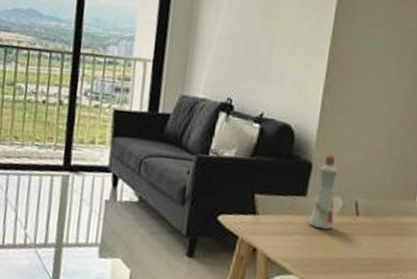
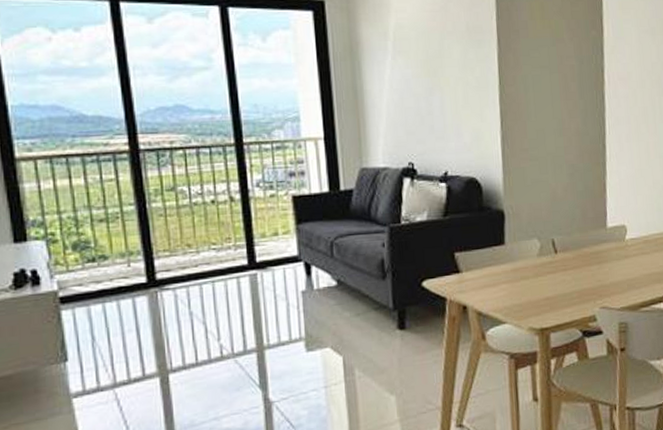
bottle: present [308,154,338,230] -> none [511,199,535,274]

